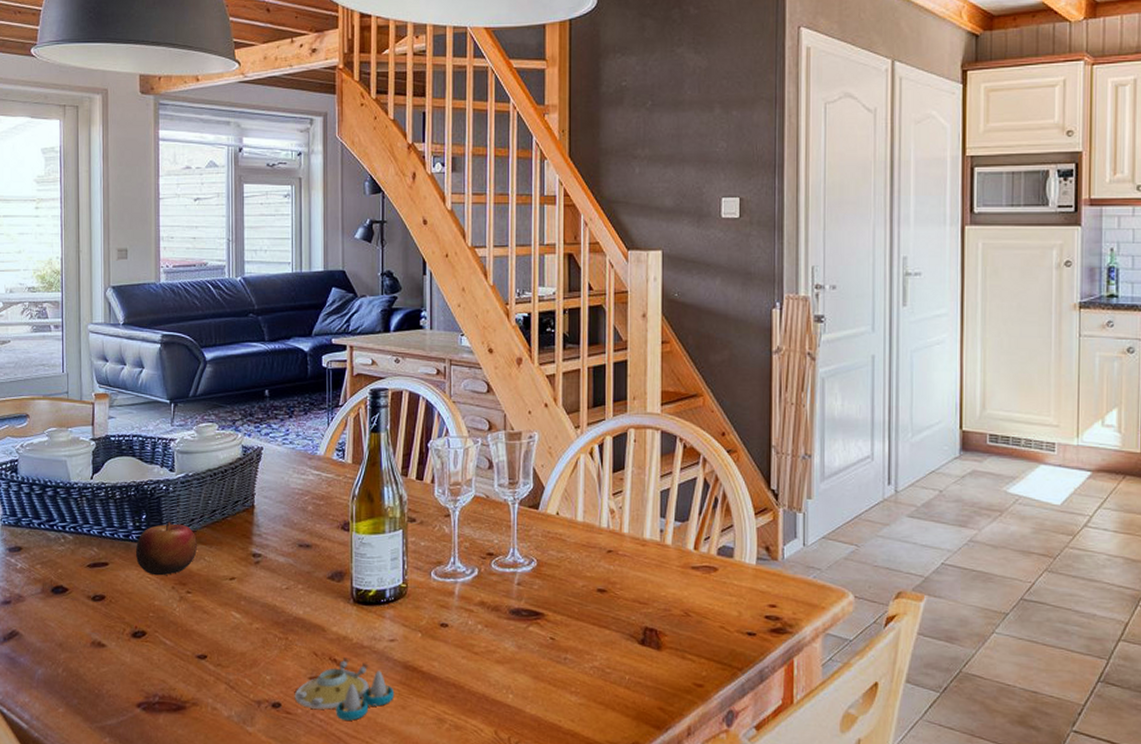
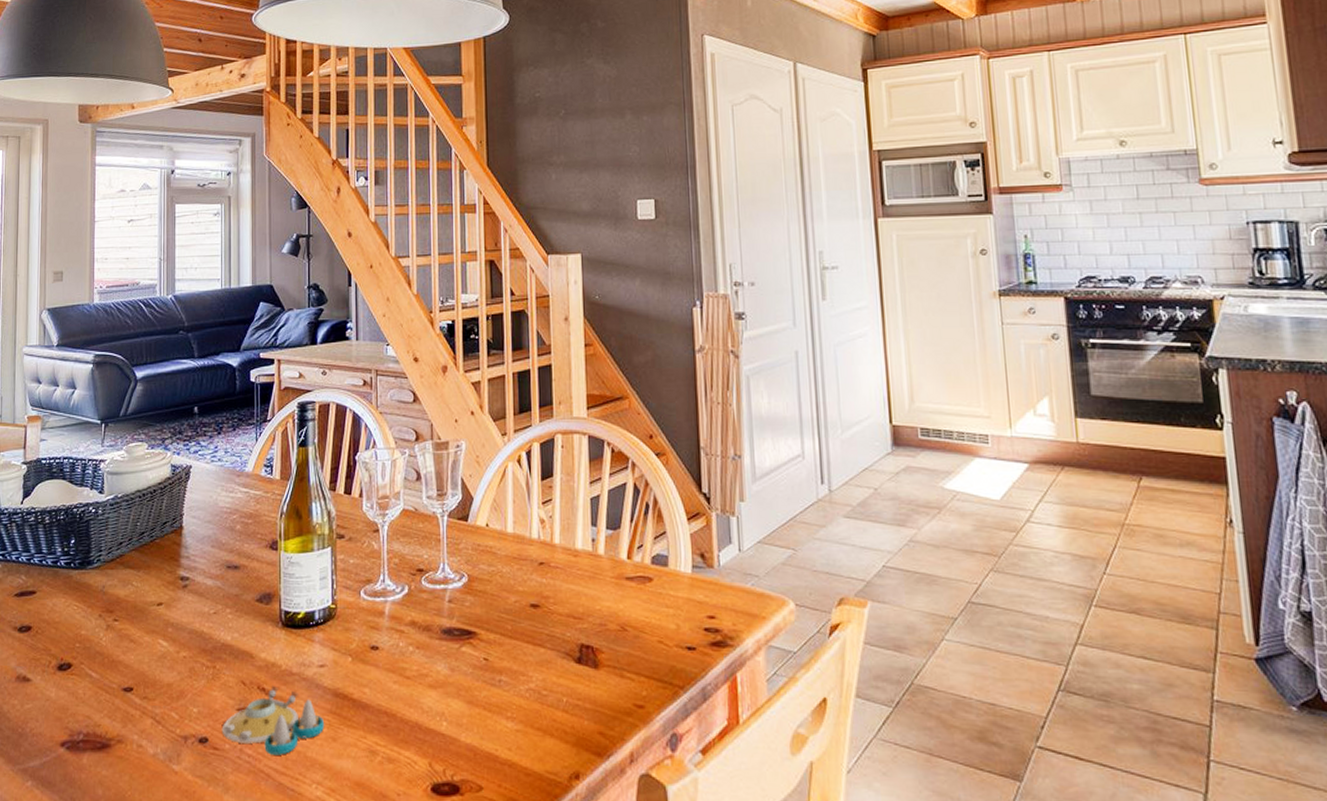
apple: present [136,522,197,576] -> none [64,546,125,603]

